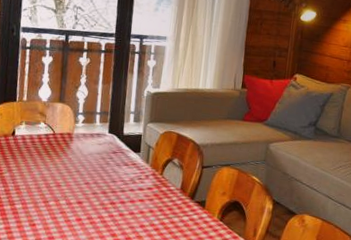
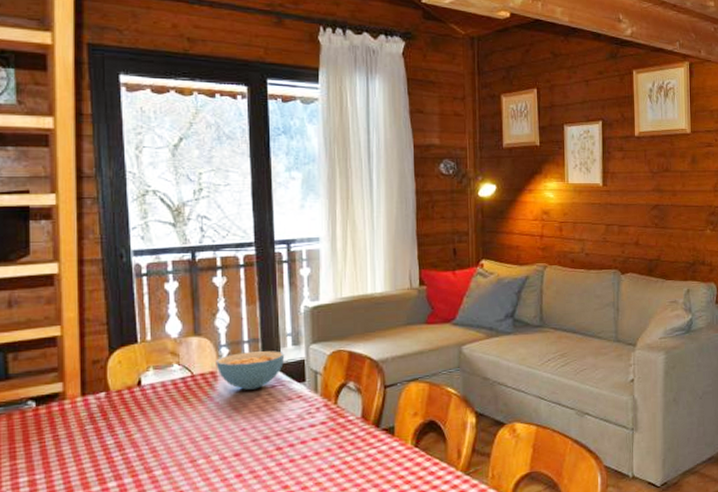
cereal bowl: none [73,121,127,153] -> present [215,351,285,390]

